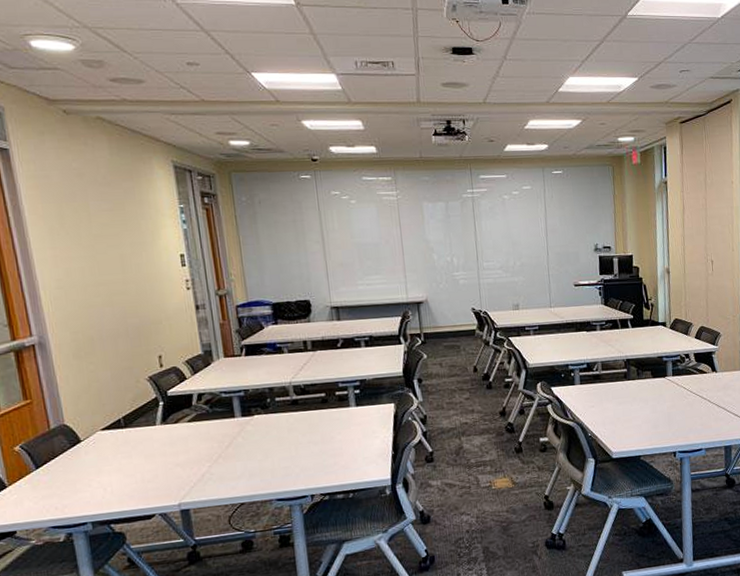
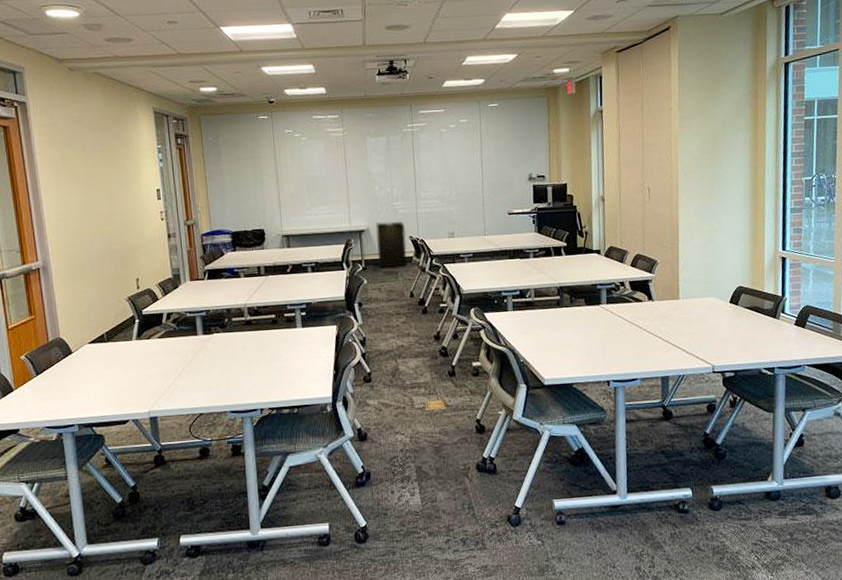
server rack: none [435,292,469,341] -> present [376,221,407,267]

